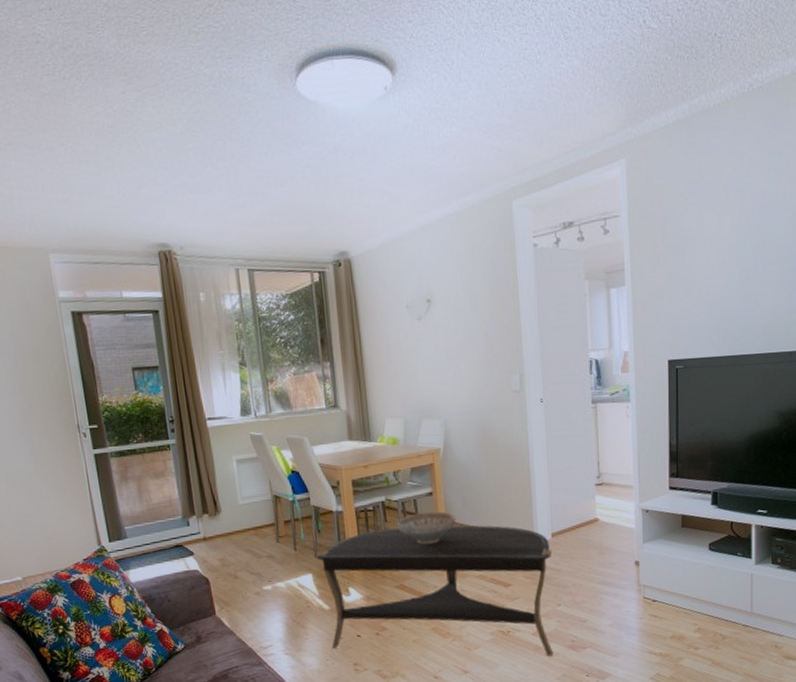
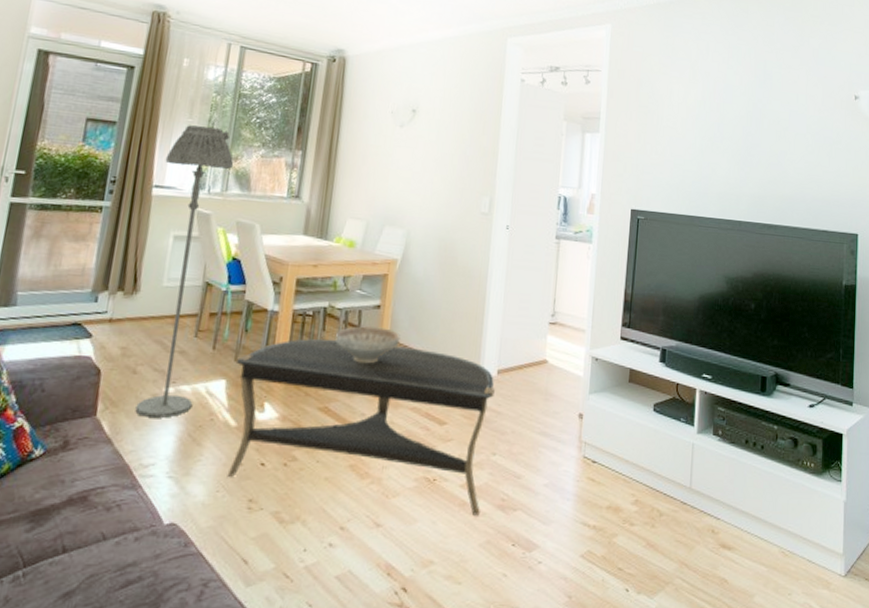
floor lamp: none [209,355,290,611] -> present [135,125,234,418]

